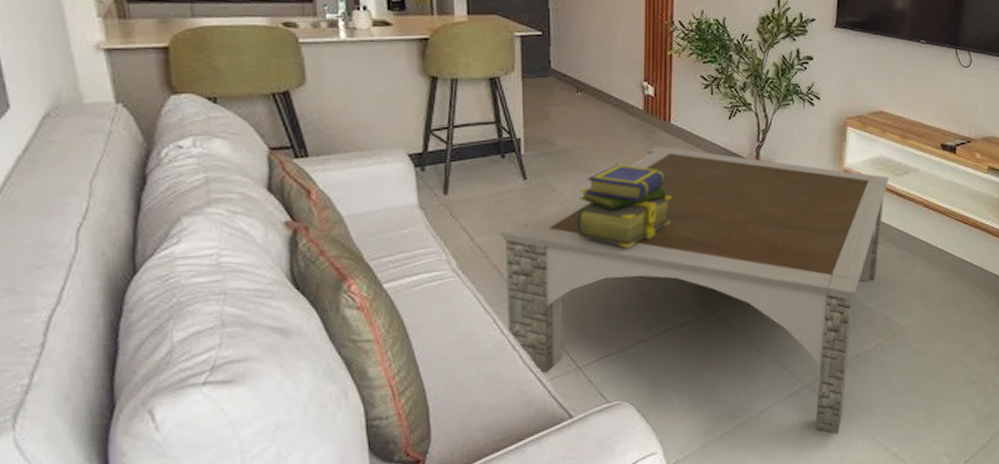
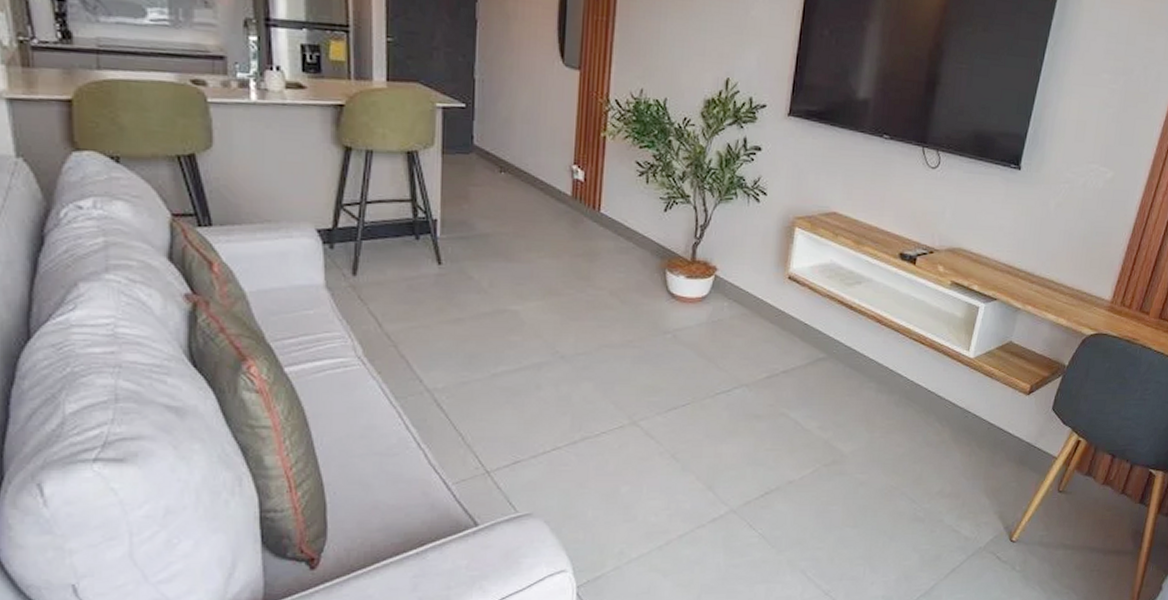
coffee table: present [500,146,889,435] -> none [410,236,839,567]
stack of books: present [575,164,672,248] -> none [491,254,597,347]

